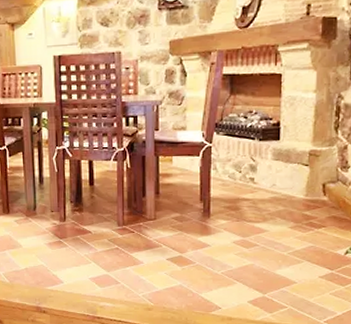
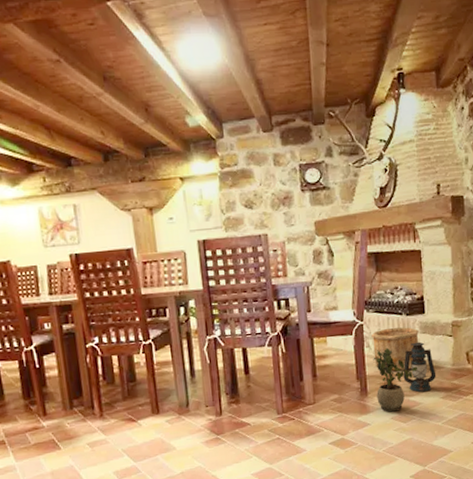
wooden bucket: none [219,152,271,196] -> present [371,327,419,372]
potted plant: none [219,172,267,236] -> present [373,348,418,412]
lantern: none [250,168,287,220] -> present [403,341,437,393]

